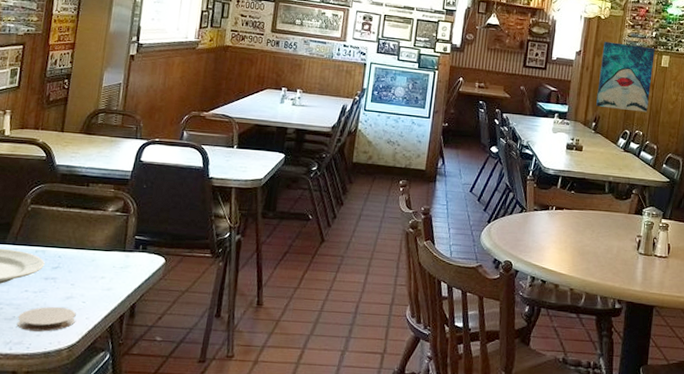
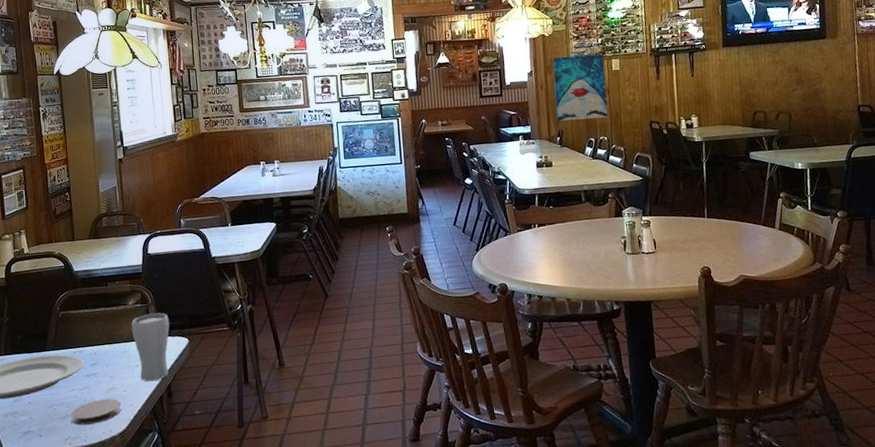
drinking glass: none [103,224,149,298] -> present [131,312,170,382]

